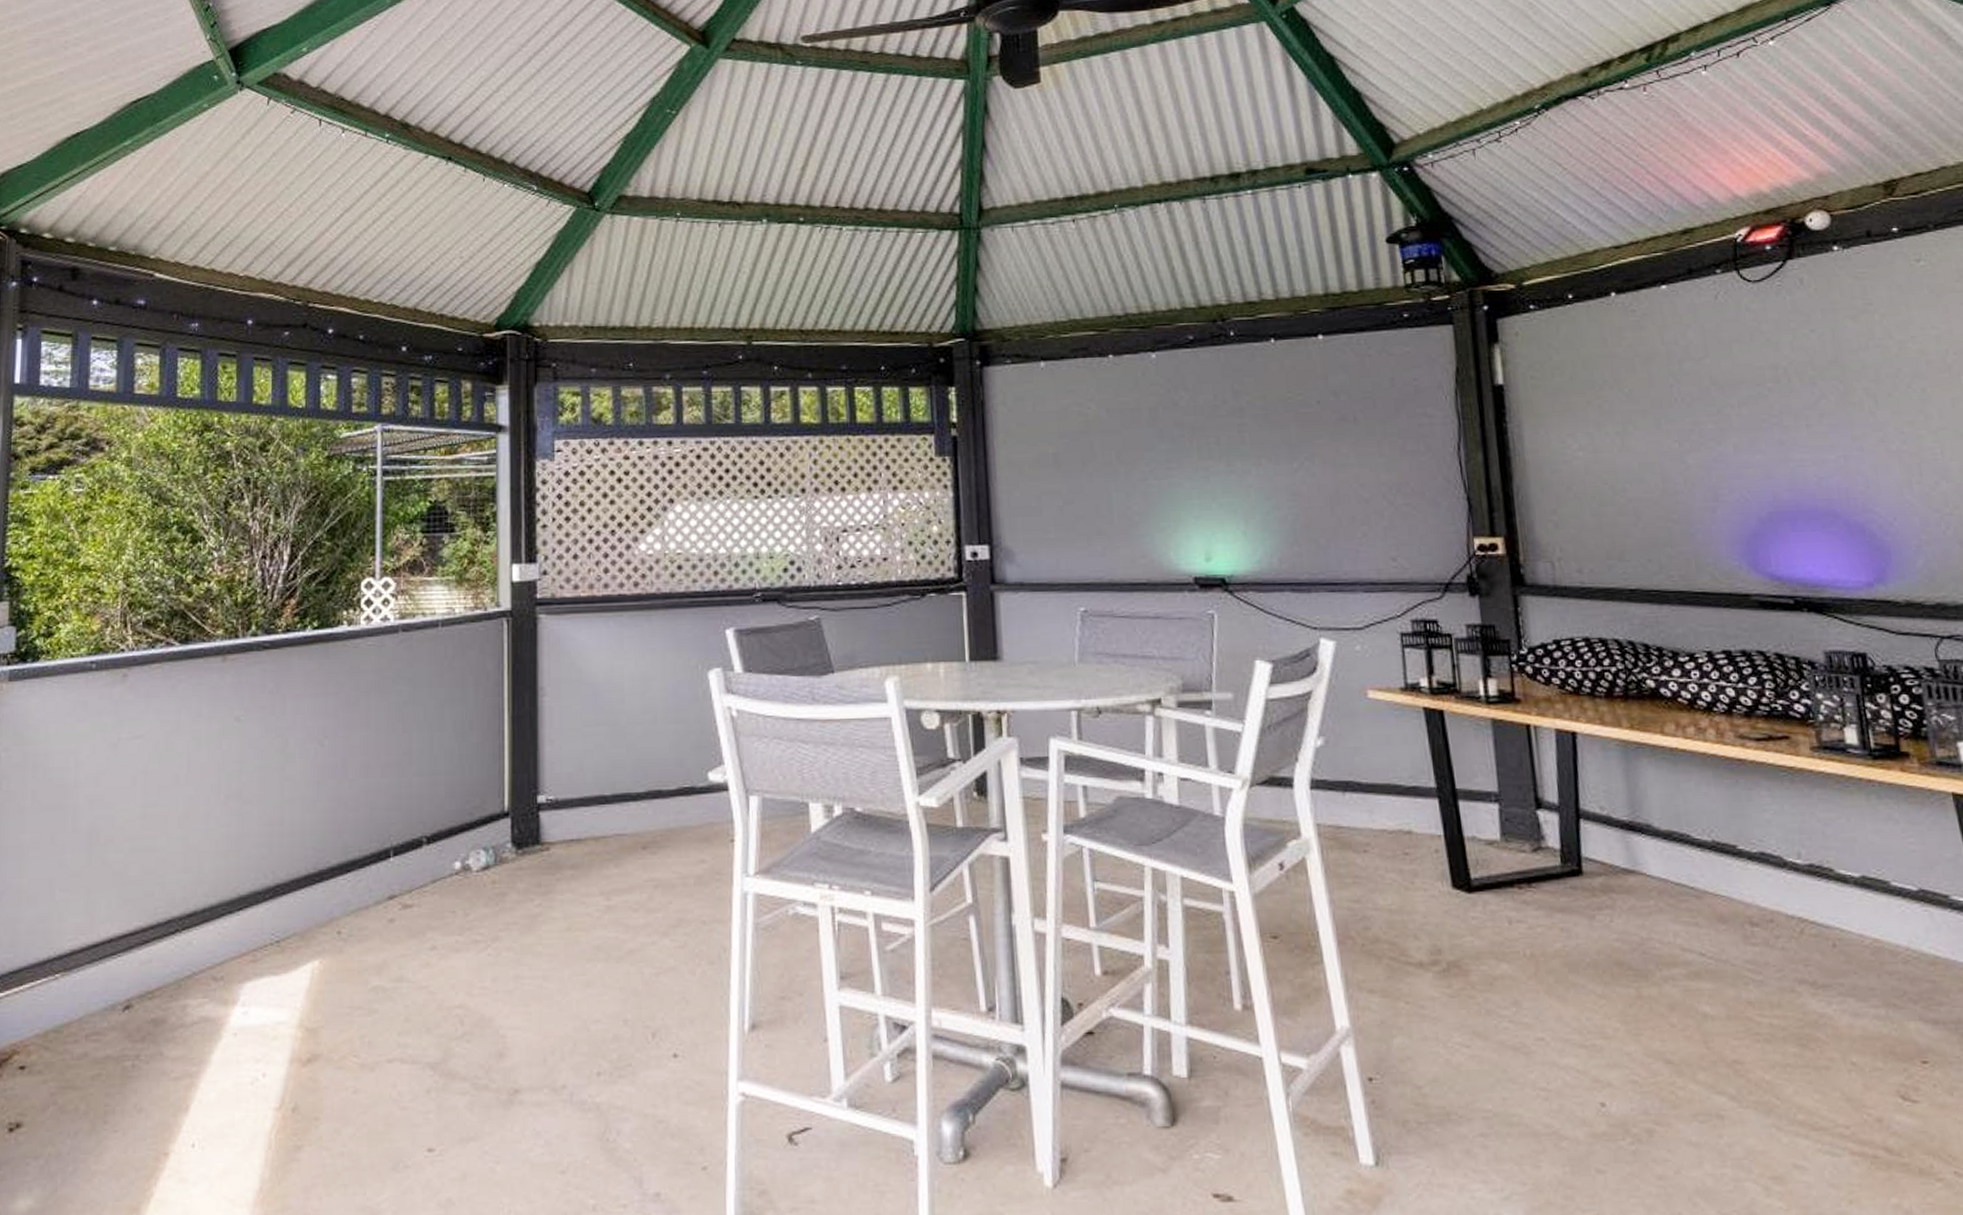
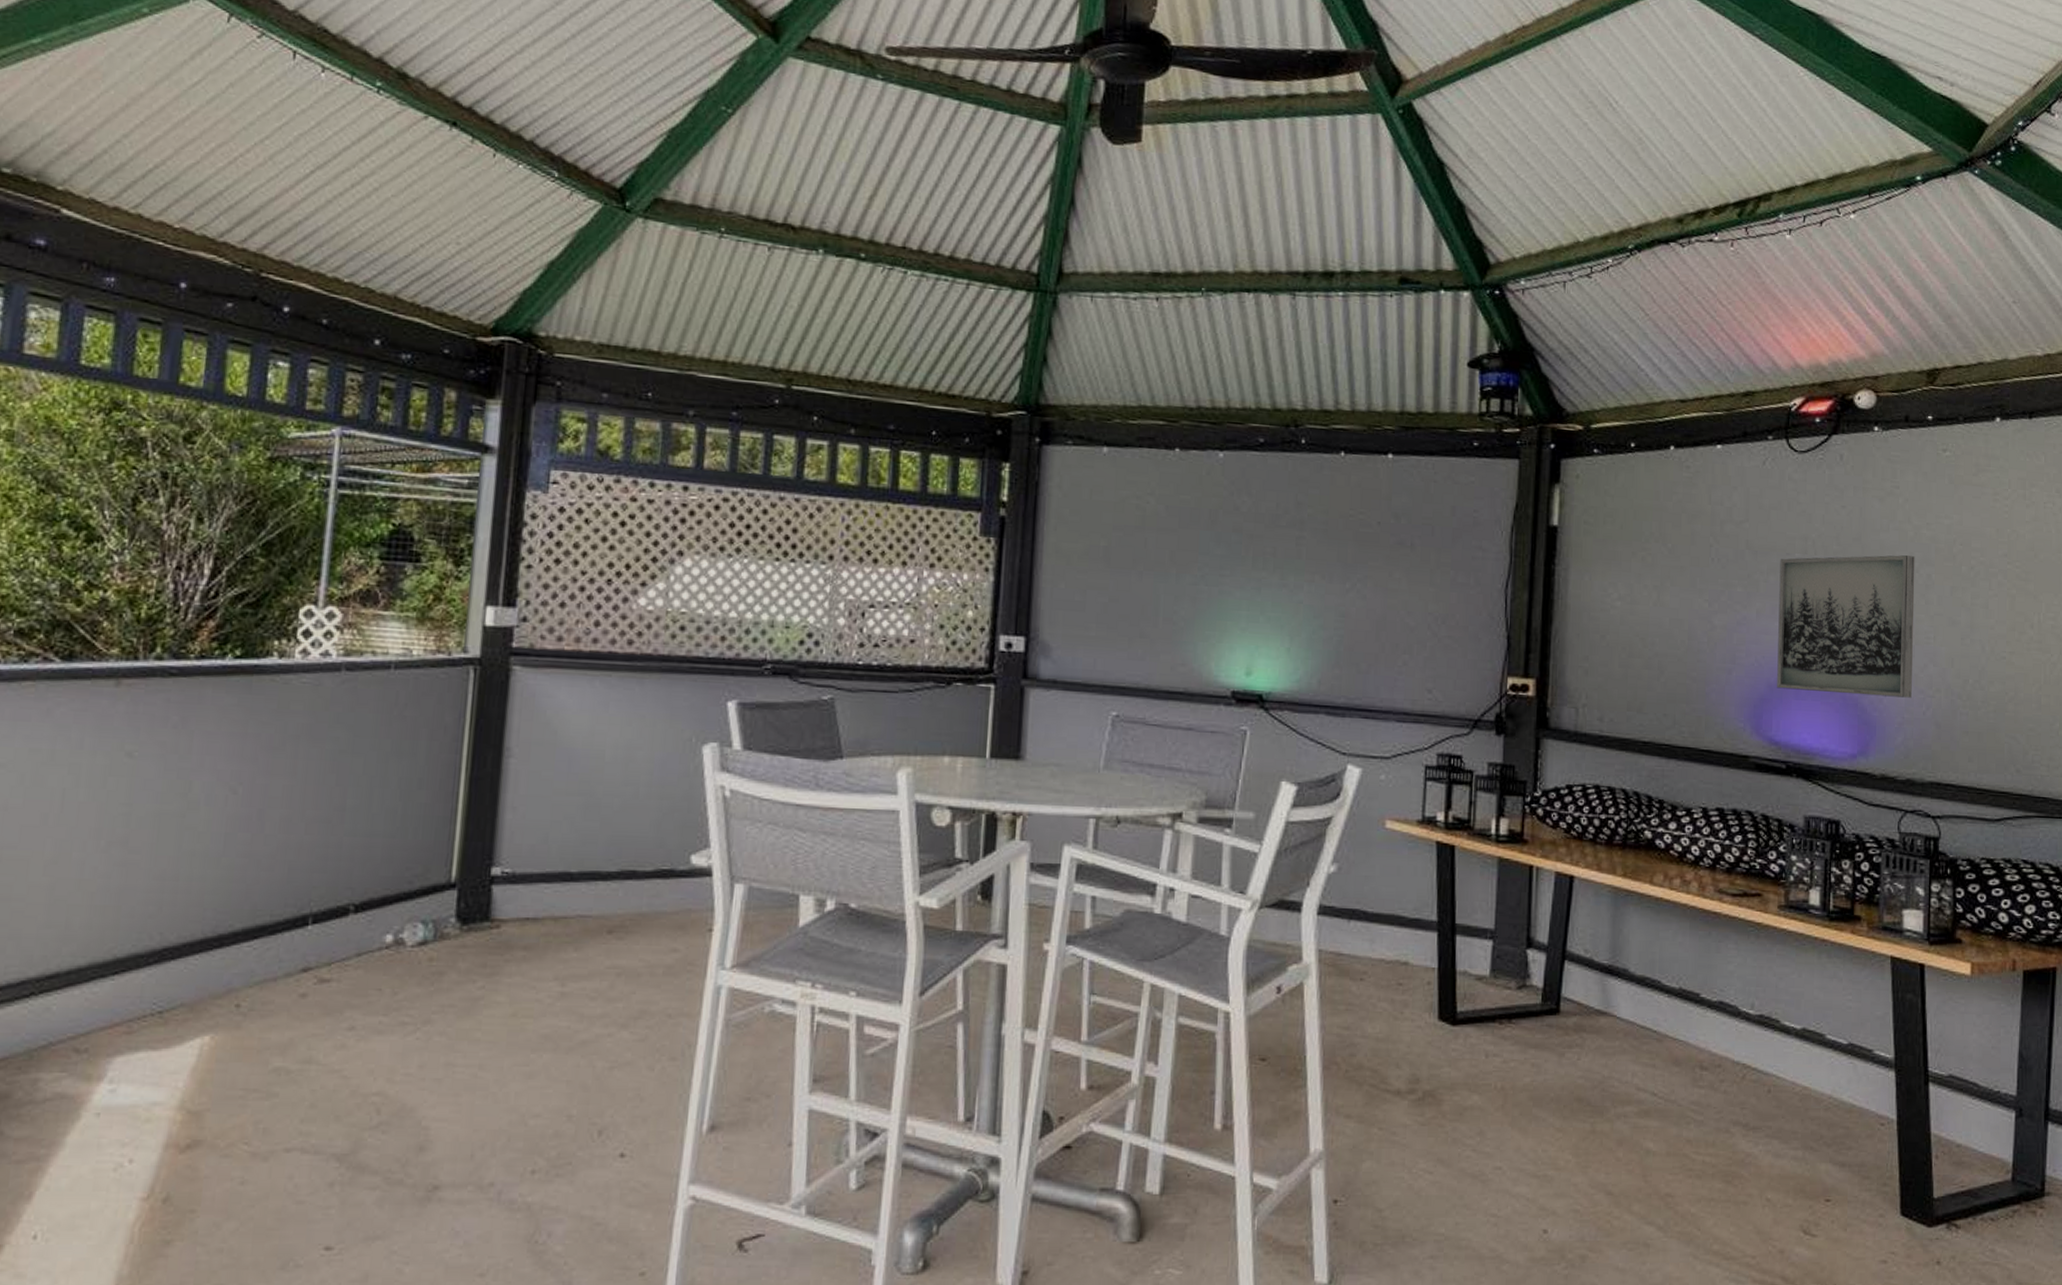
wall art: none [1750,372,1927,522] -> present [1777,555,1915,698]

